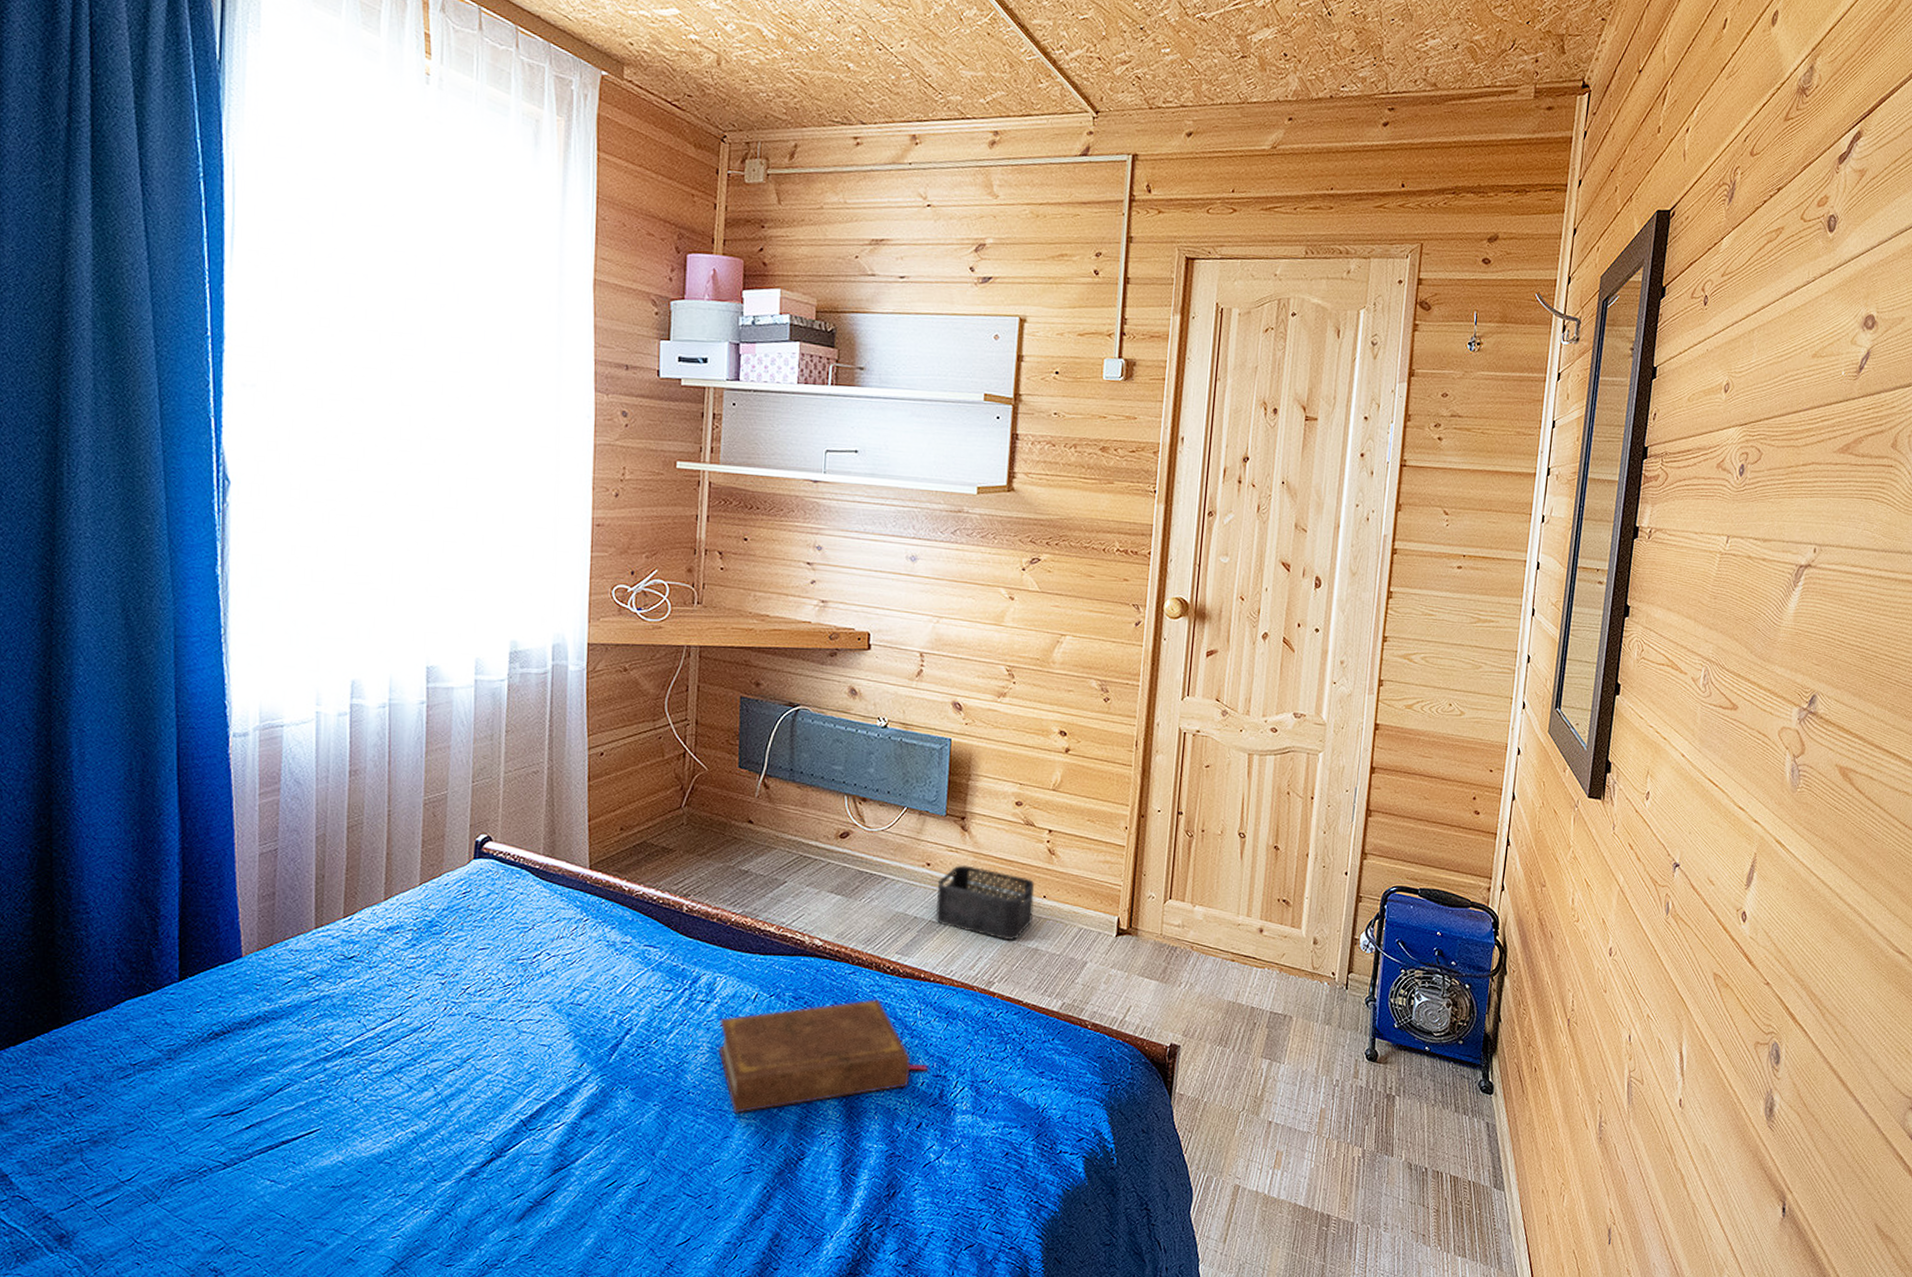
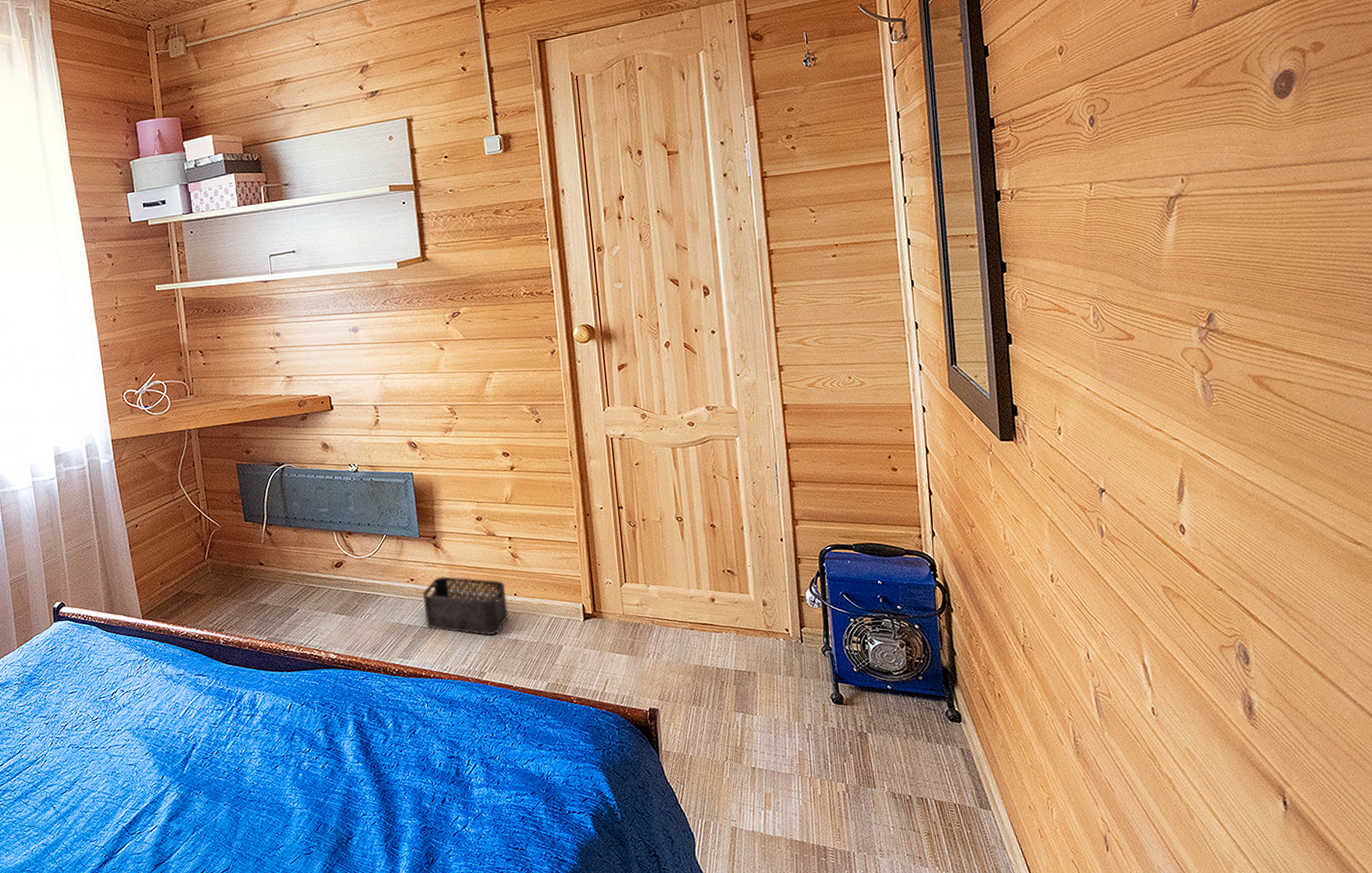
book: present [718,998,929,1113] -> none [264,697,443,805]

